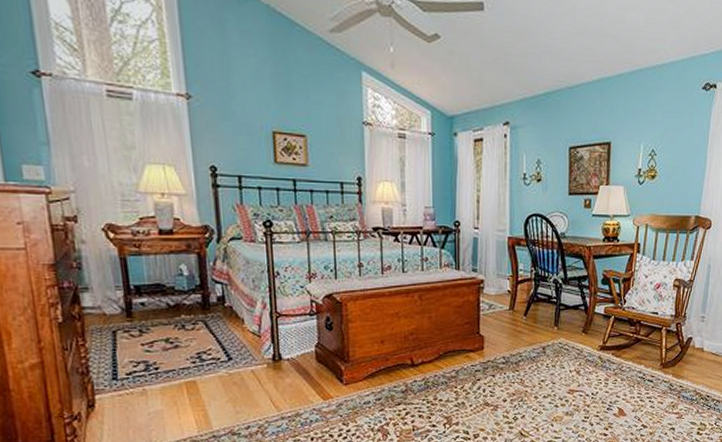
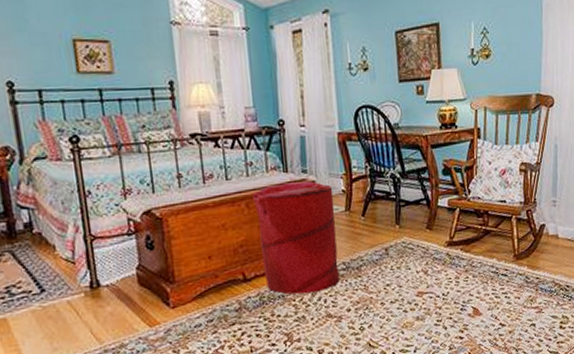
laundry hamper: none [426,280,500,382] -> present [252,181,340,294]

